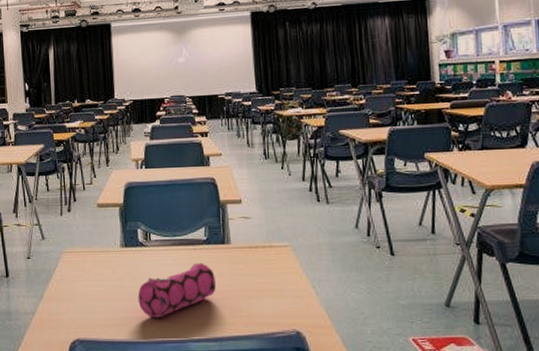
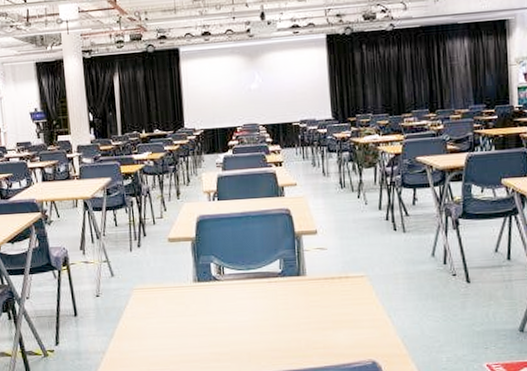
pencil case: present [137,262,216,319] -> none [211,295,291,353]

